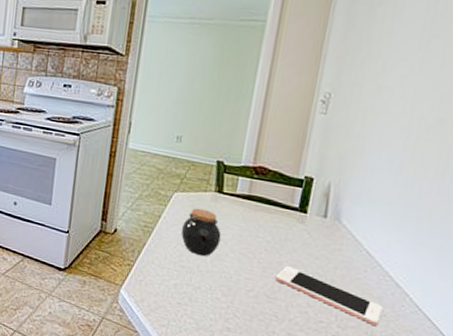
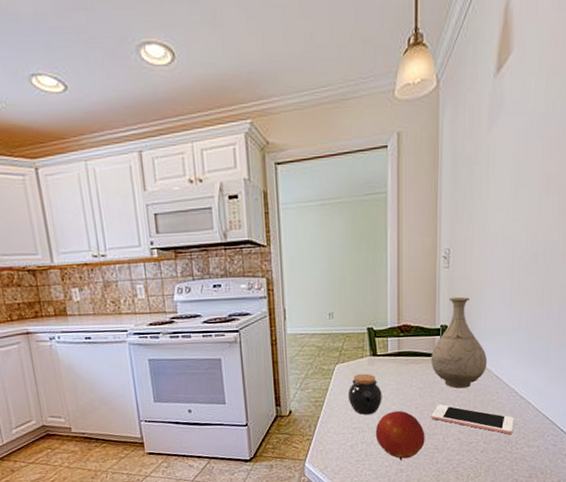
fruit: none [204,259,265,318] -> present [375,410,425,460]
vase: none [285,147,358,256] -> present [431,296,487,389]

